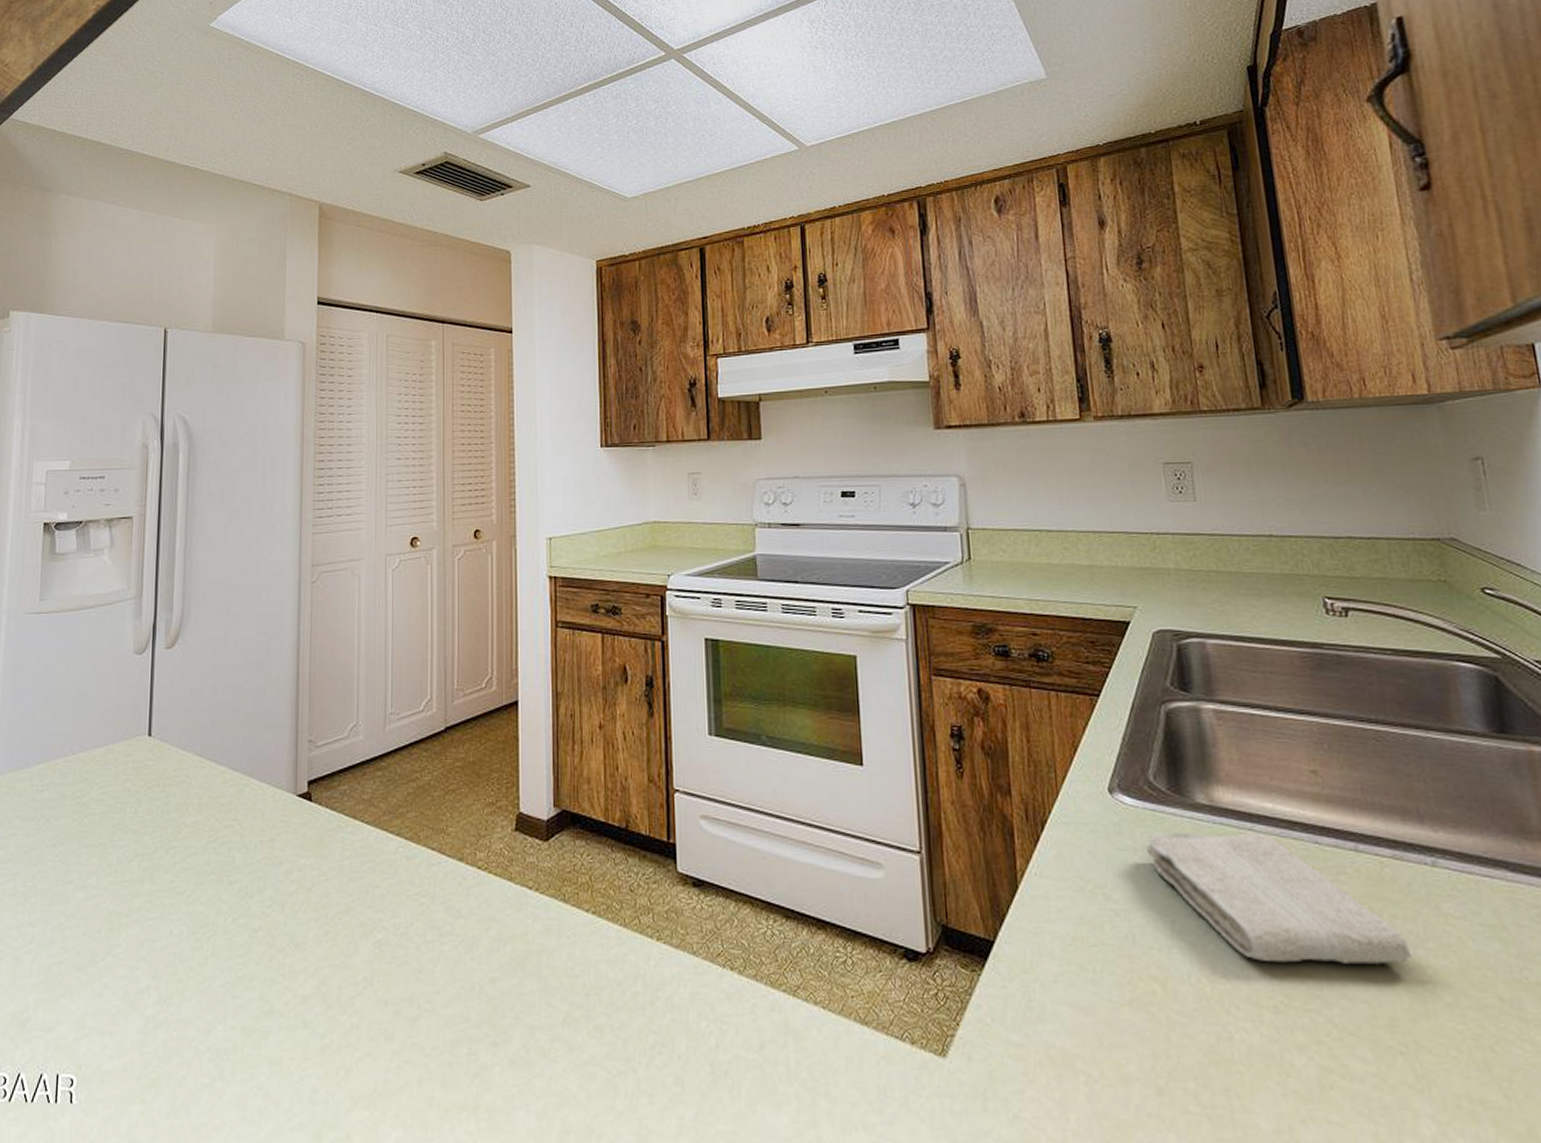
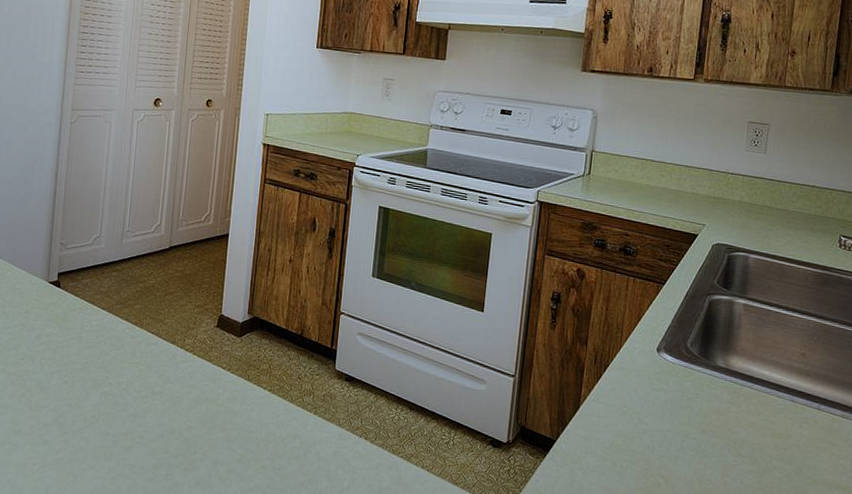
washcloth: present [1145,832,1413,964] -> none [674,382,838,484]

